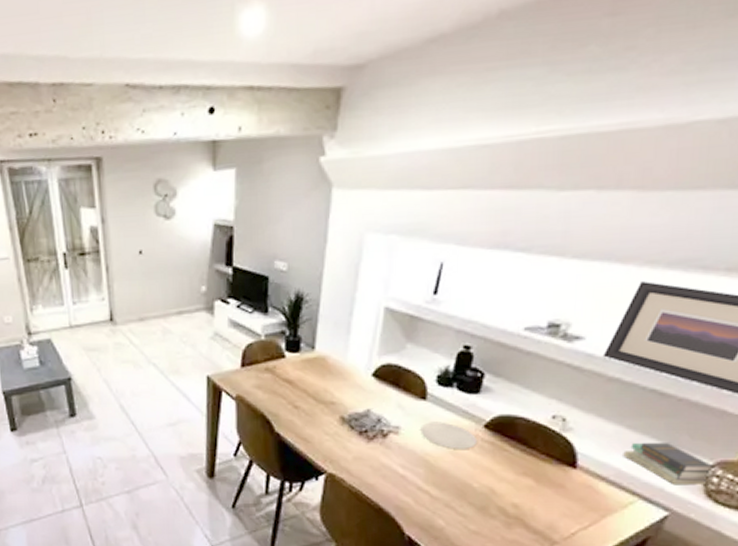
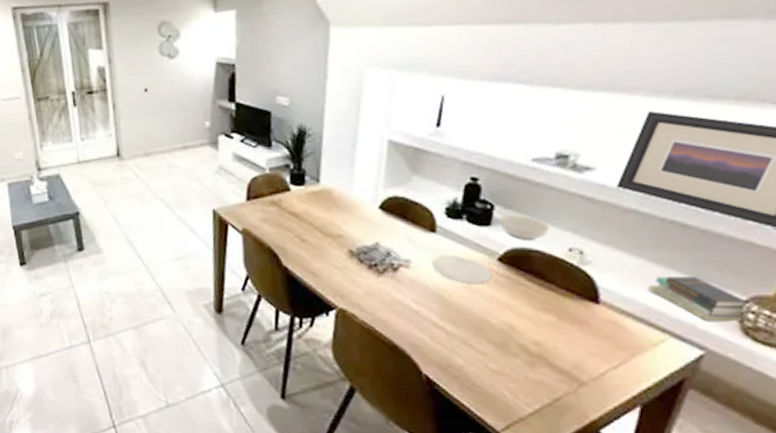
bowl: none [489,382,536,407] -> present [500,214,549,240]

